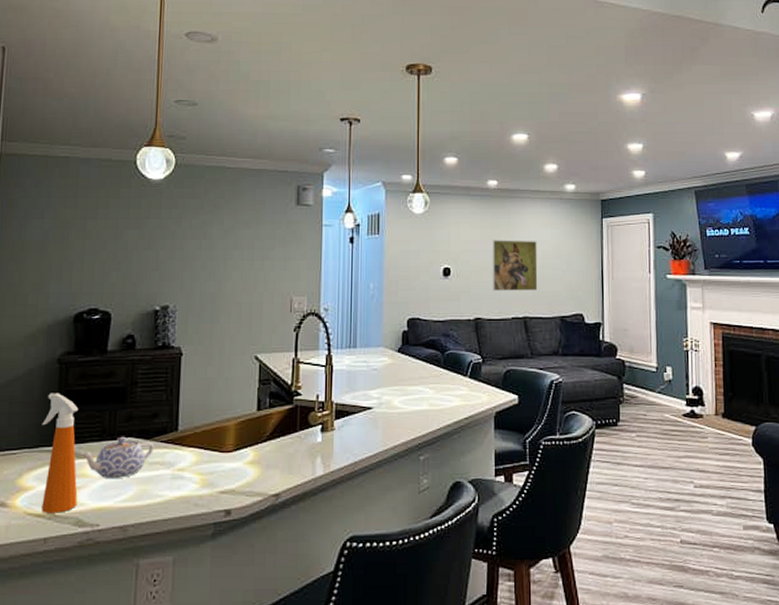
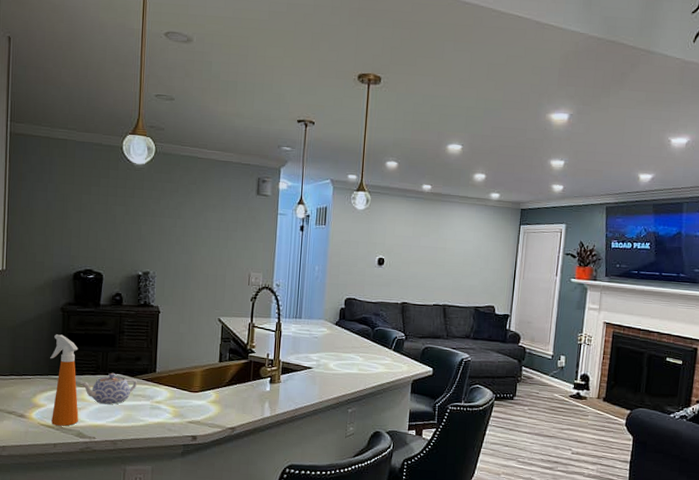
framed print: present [492,240,538,291] -> none [419,237,461,283]

